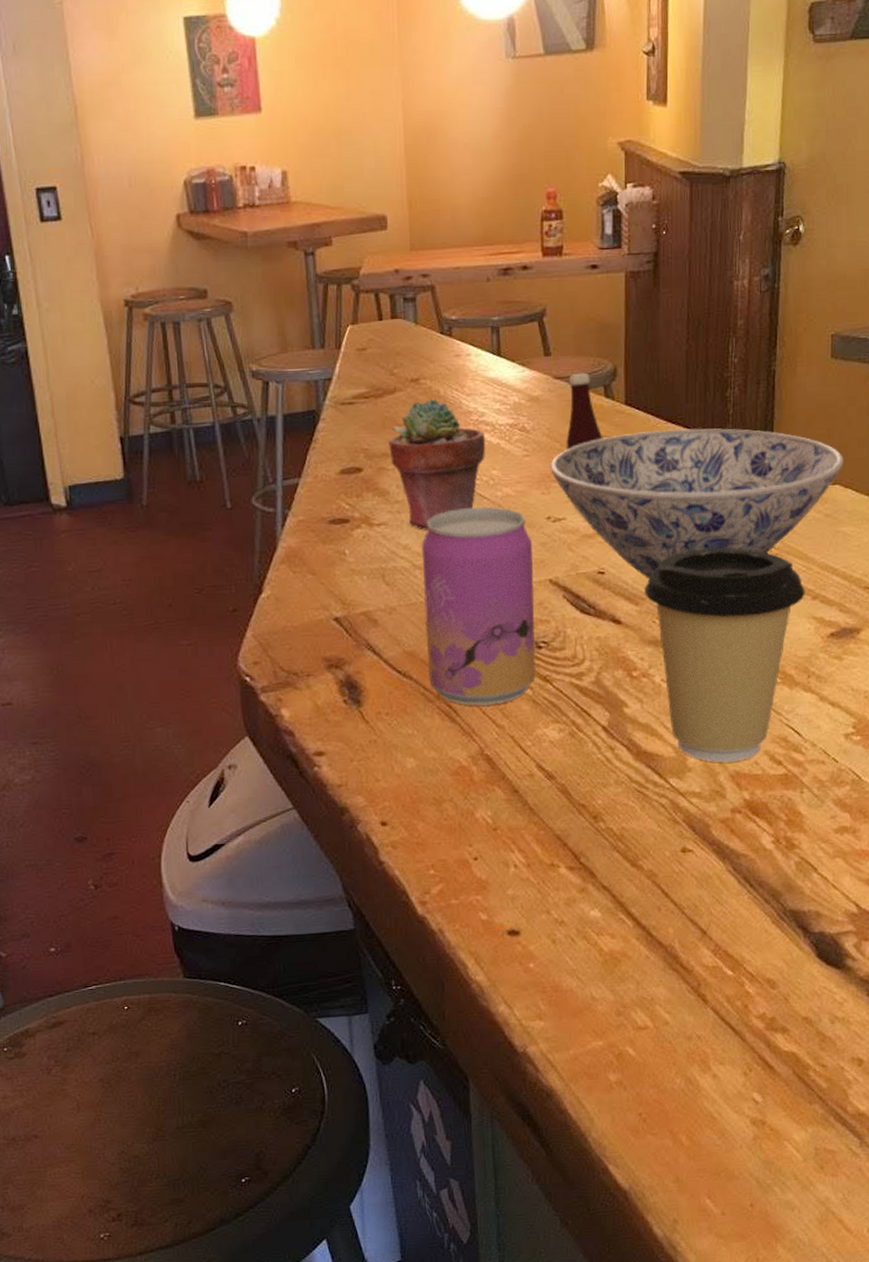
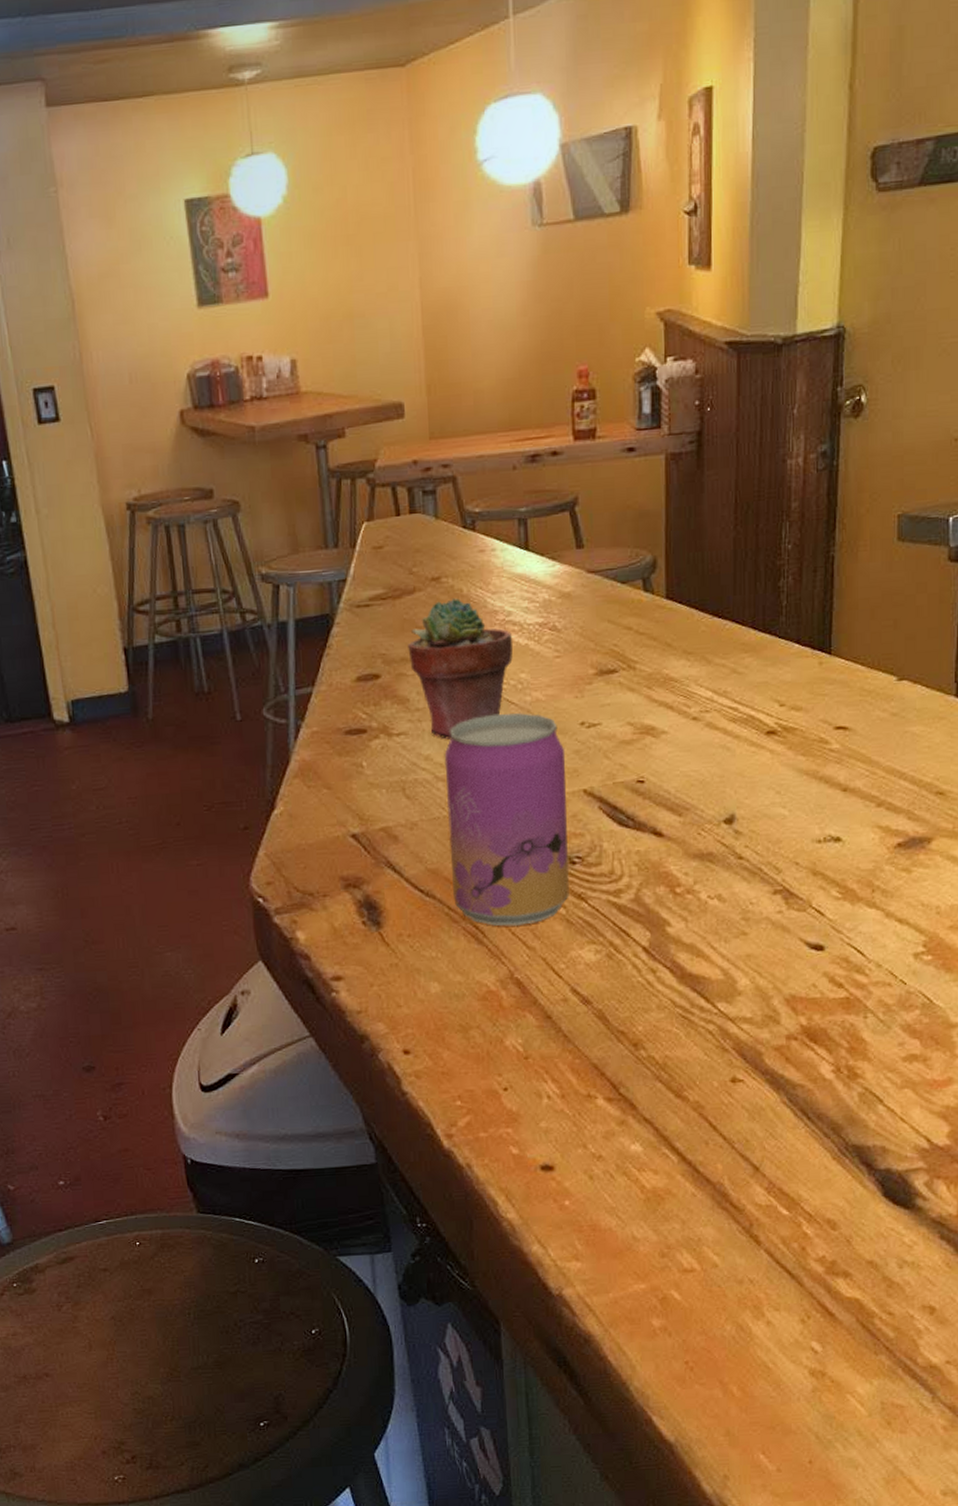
bowl: present [550,428,843,578] -> none [583,621,912,787]
tabasco sauce: present [566,372,603,450] -> none [601,565,642,650]
coffee cup: present [645,547,805,763] -> none [689,751,869,986]

